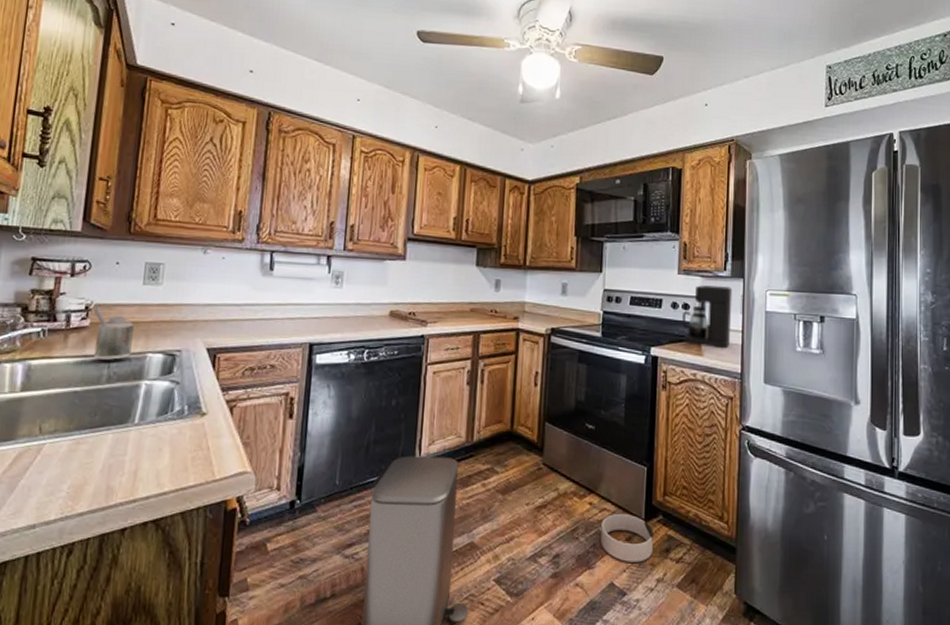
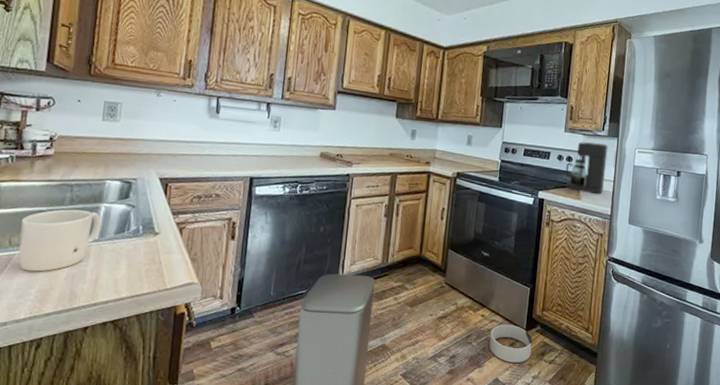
mug: none [49,388,142,464] -> present [18,209,102,272]
soap dispenser: present [93,307,135,361] -> none [57,138,96,186]

